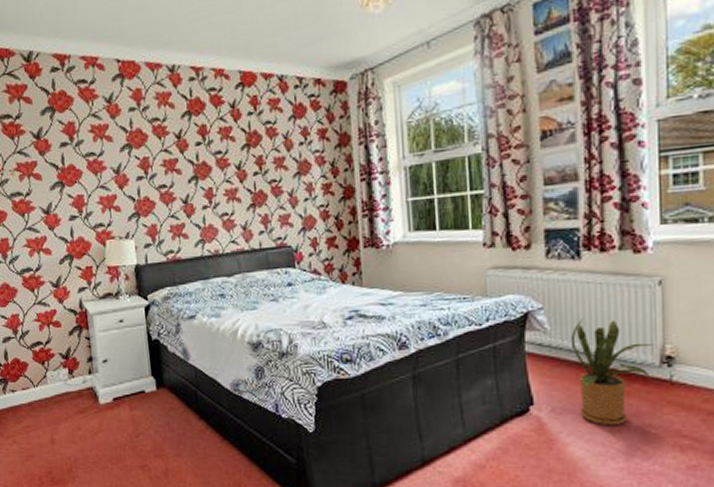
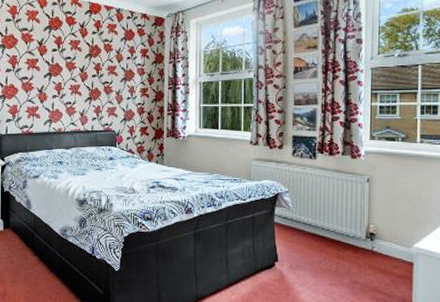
house plant: present [570,317,655,426] -> none [306,200,363,281]

